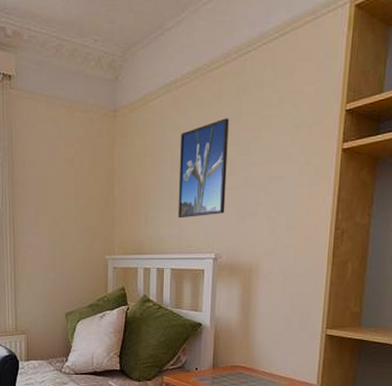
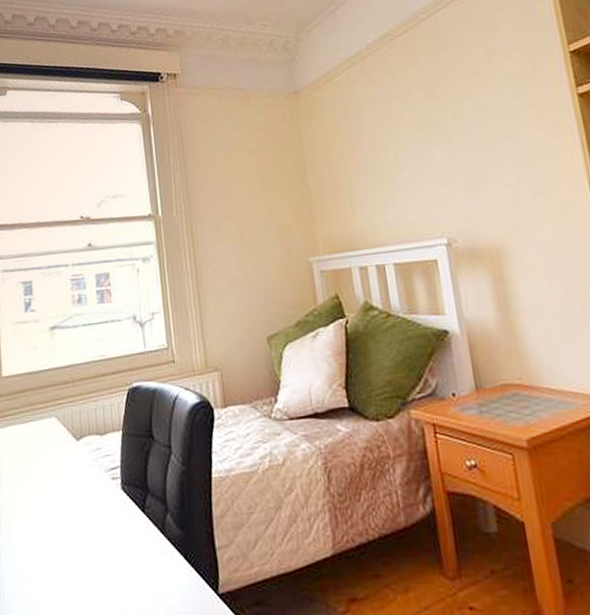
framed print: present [177,118,229,219] -> none [377,81,449,201]

